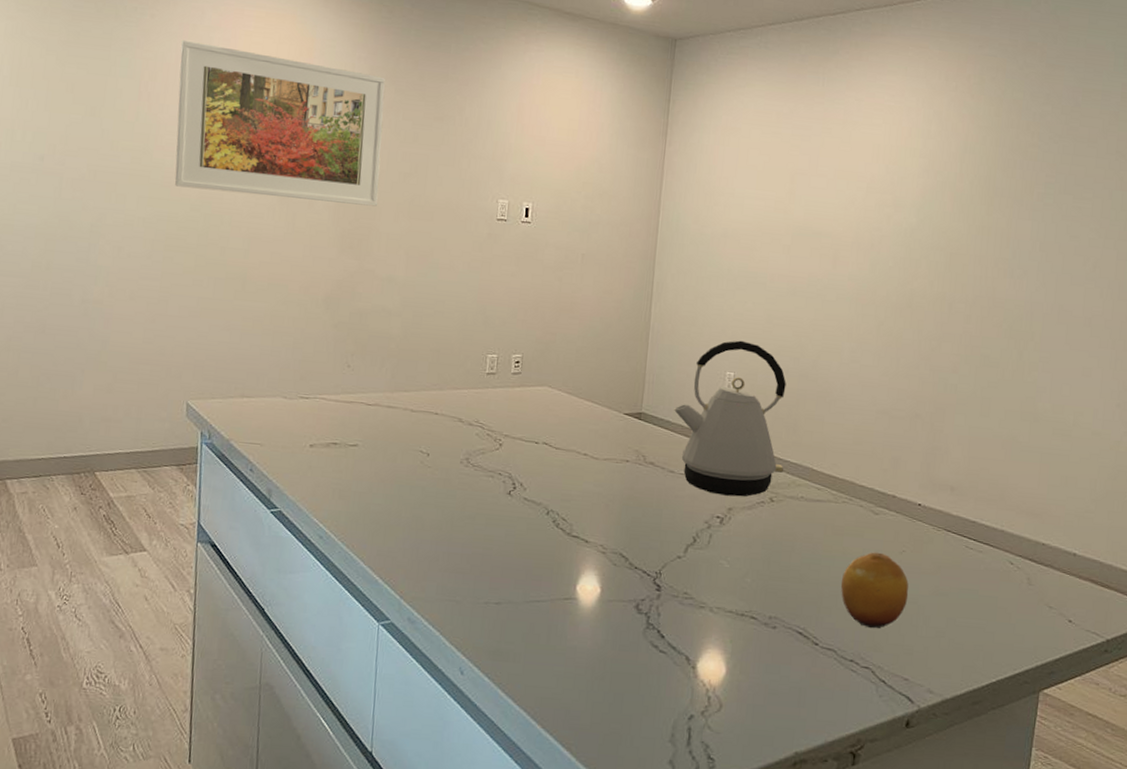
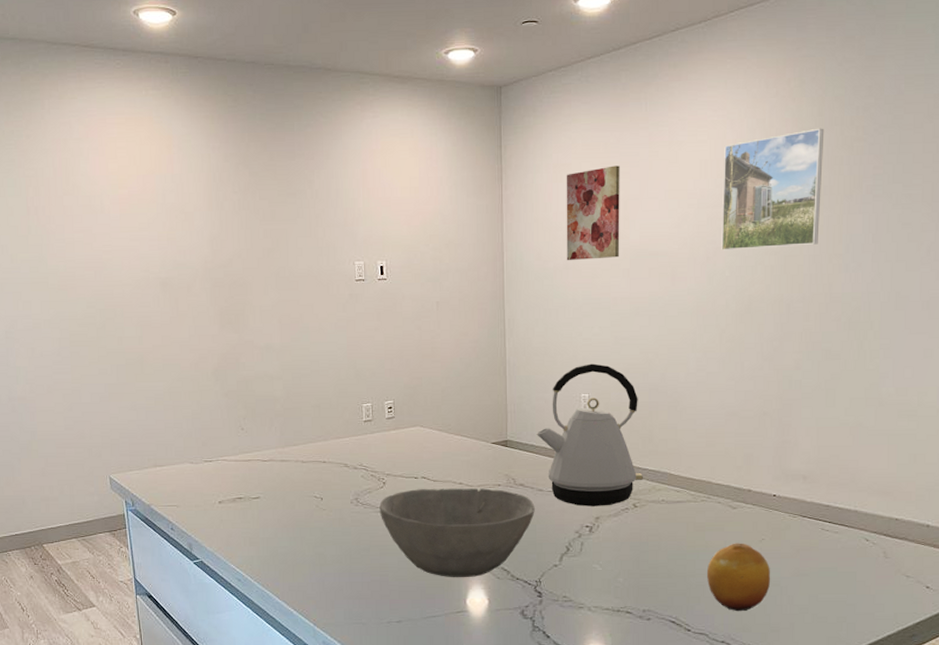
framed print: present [174,39,386,207] -> none [56,154,248,288]
bowl: none [491,455,664,561] -> present [379,488,535,578]
wall art: none [725,136,791,232] -> present [566,165,620,261]
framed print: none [887,128,1001,246] -> present [721,128,825,250]

